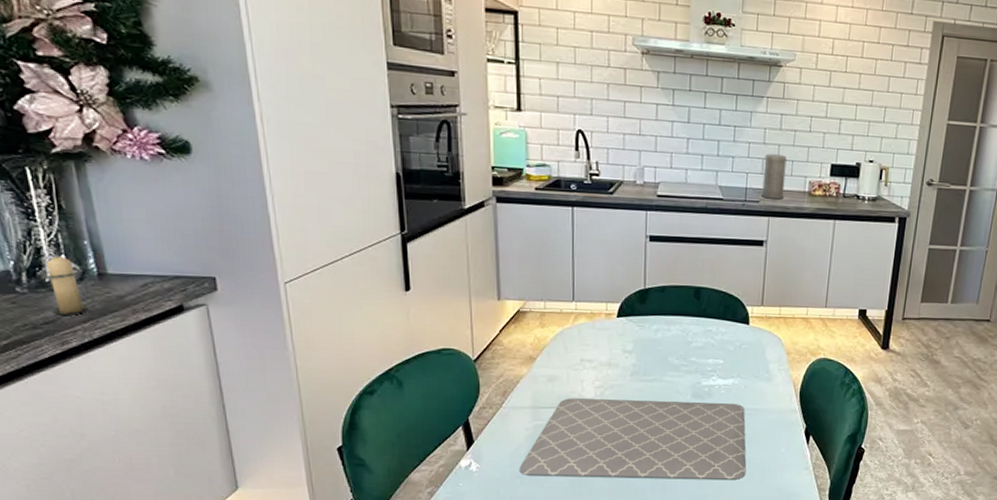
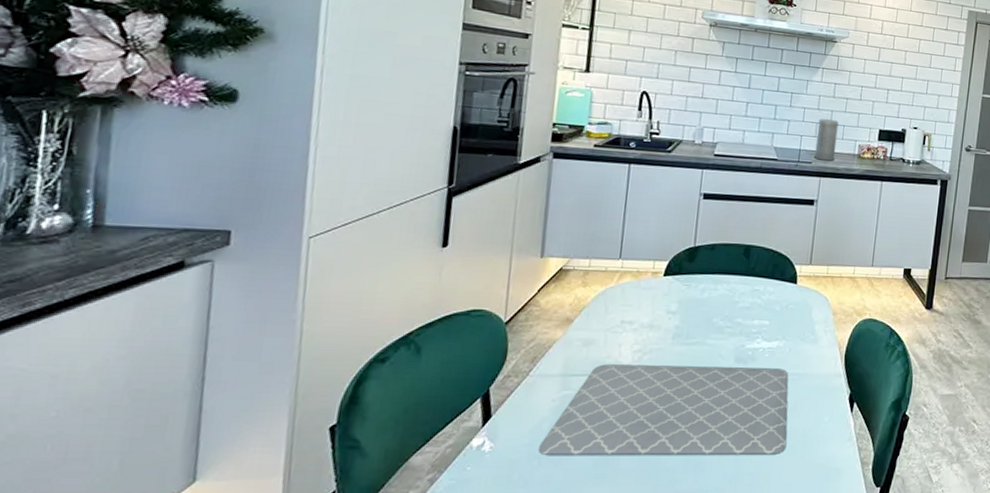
candle: present [38,253,90,316] -> none [20,202,76,274]

